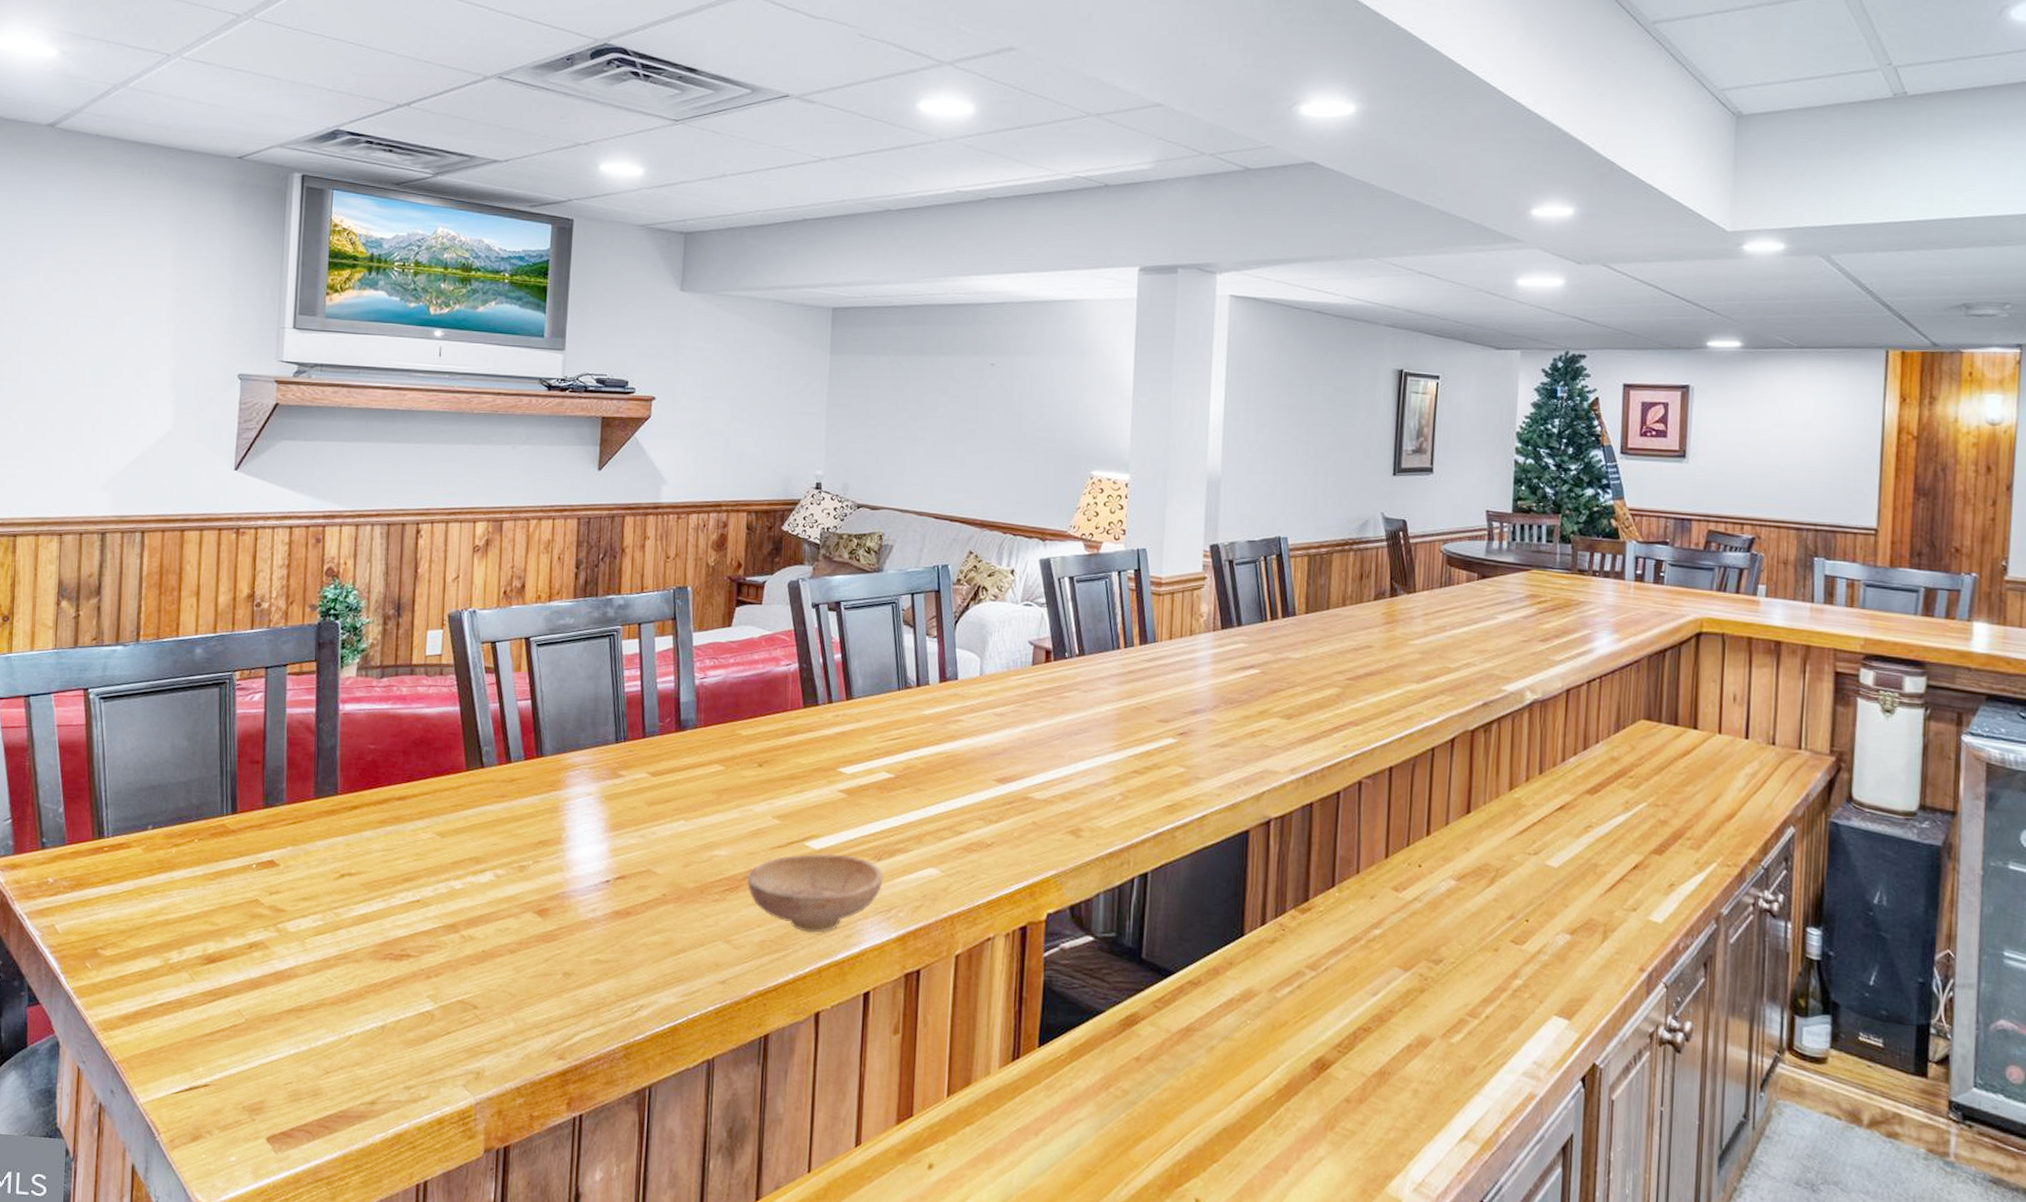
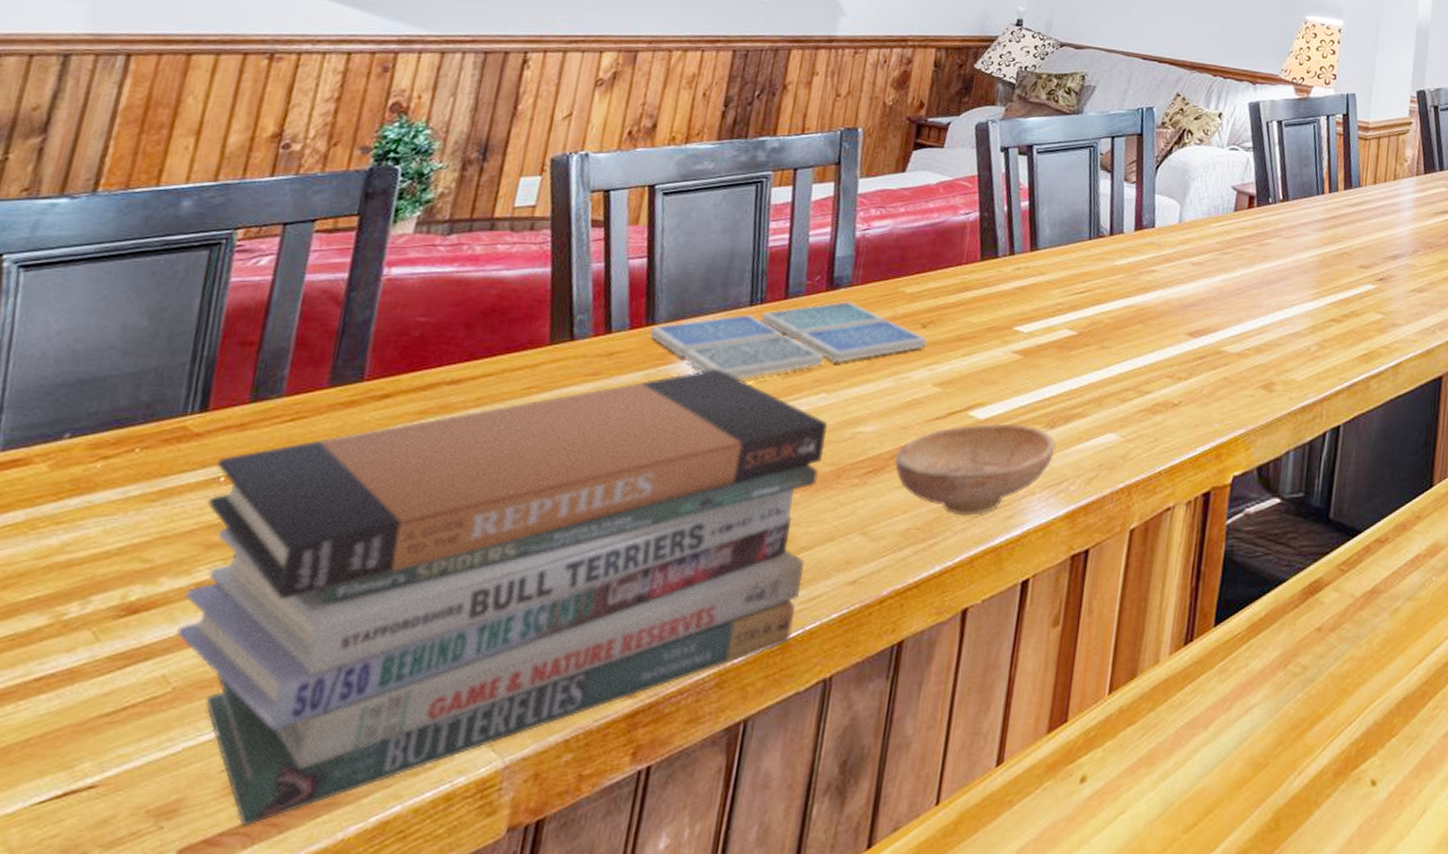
book stack: none [242,796,688,1126] -> present [176,369,828,827]
drink coaster: none [541,740,764,806] -> present [650,300,927,380]

